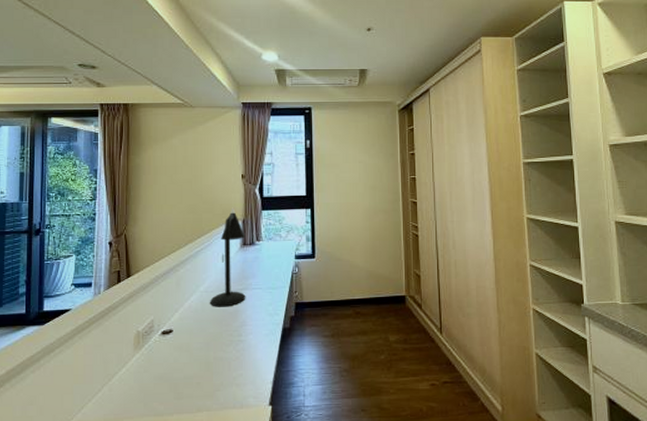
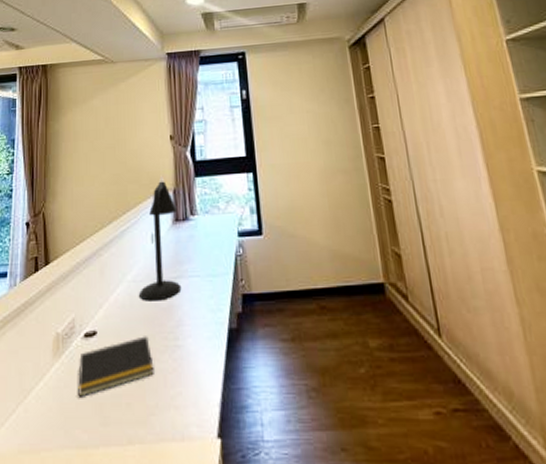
notepad: none [156,333,221,379] -> present [78,336,154,397]

